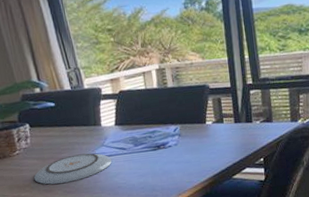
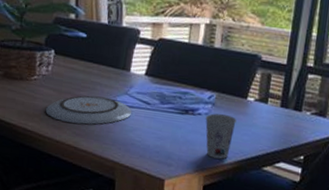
cup: none [175,141,203,180] -> present [205,113,237,159]

